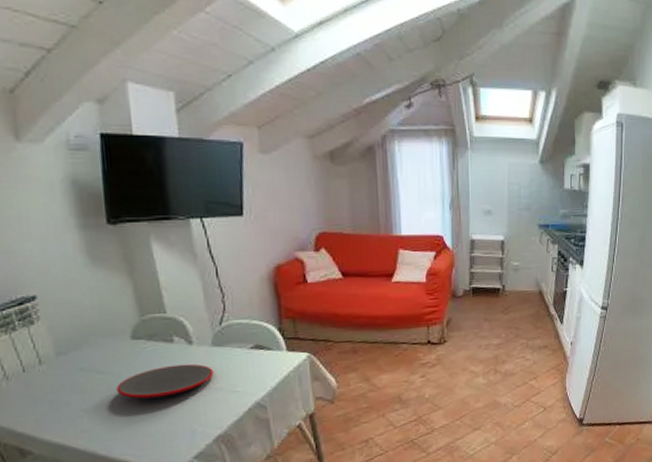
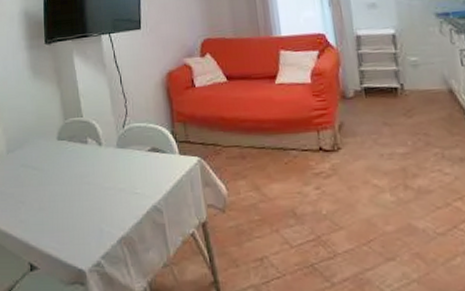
plate: present [116,363,214,399] -> none [45,164,118,195]

